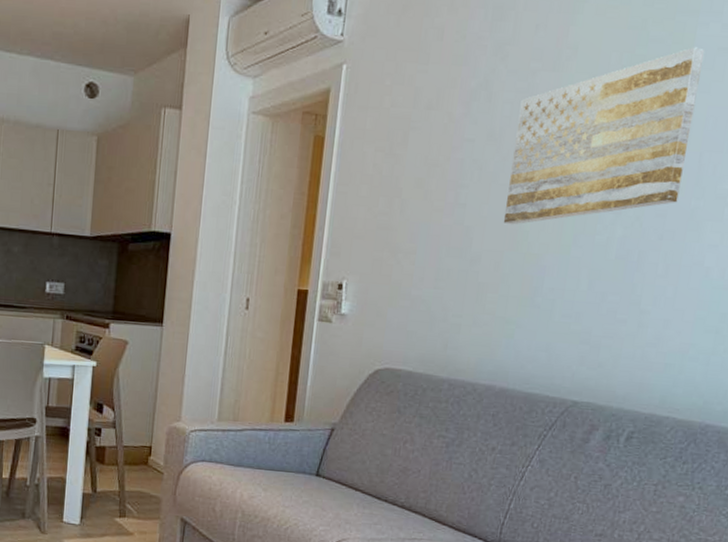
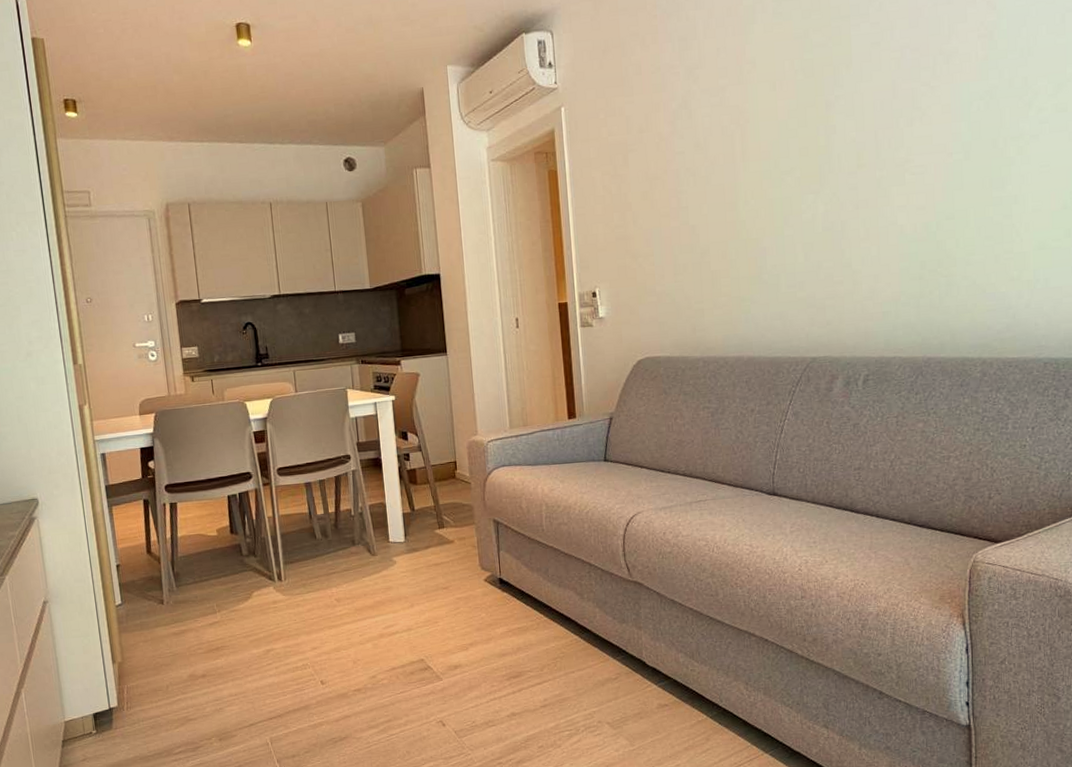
wall art: present [503,47,704,225] -> none [717,45,865,218]

